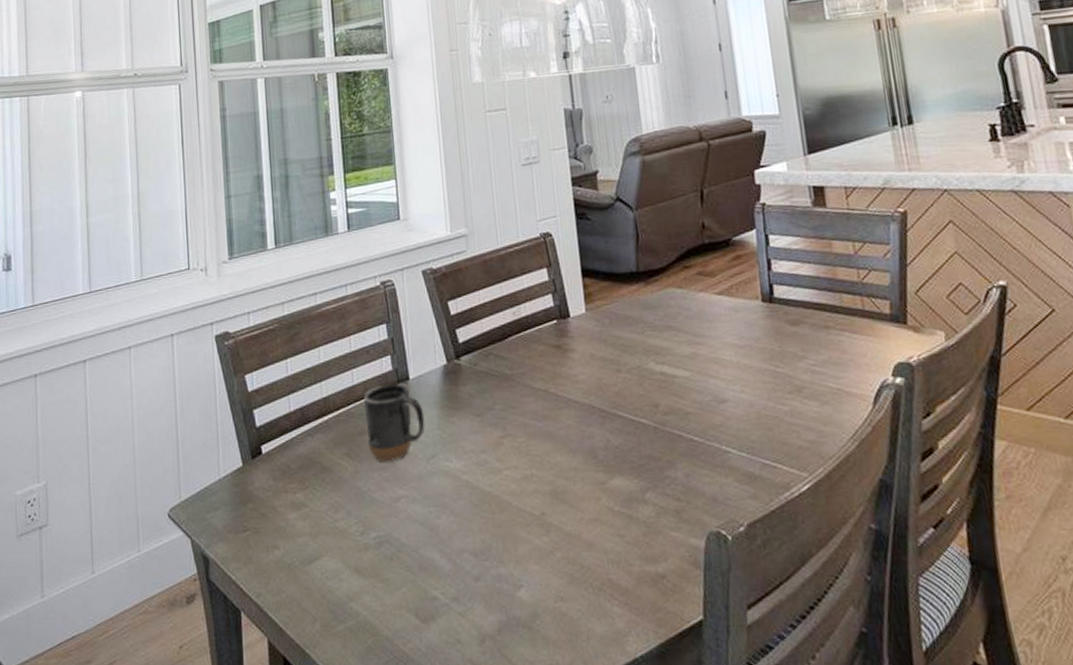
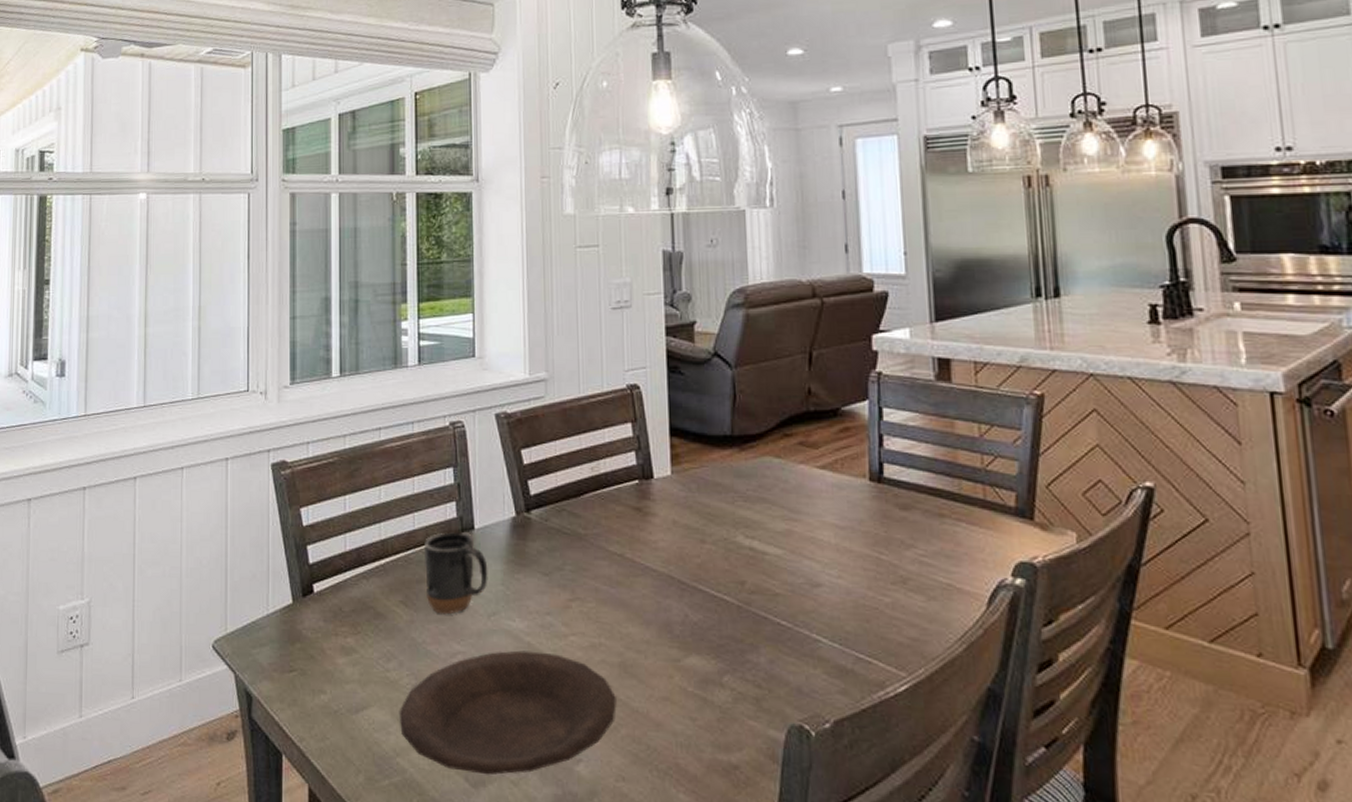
plate: none [349,488,551,610] -> present [399,650,616,775]

